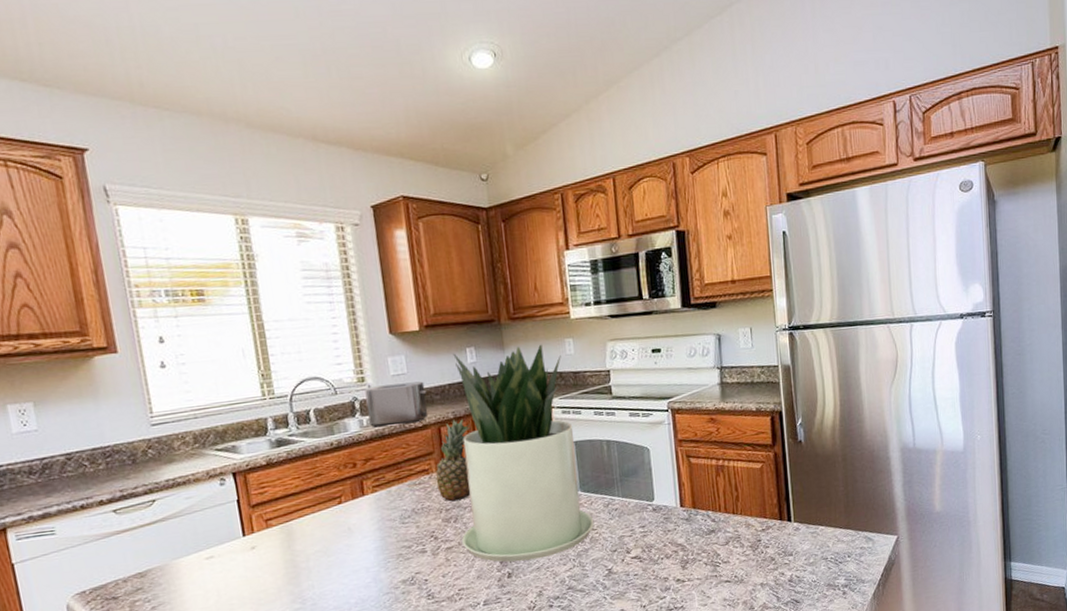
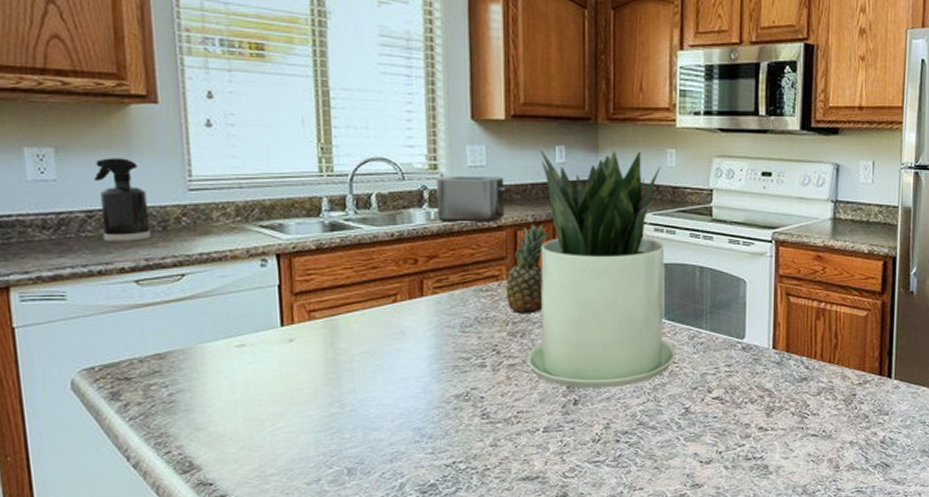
spray bottle: none [69,404,123,479] -> present [94,158,151,242]

